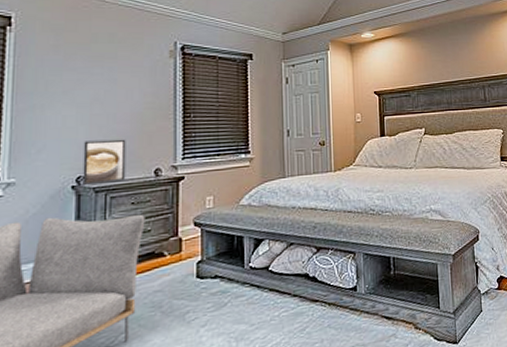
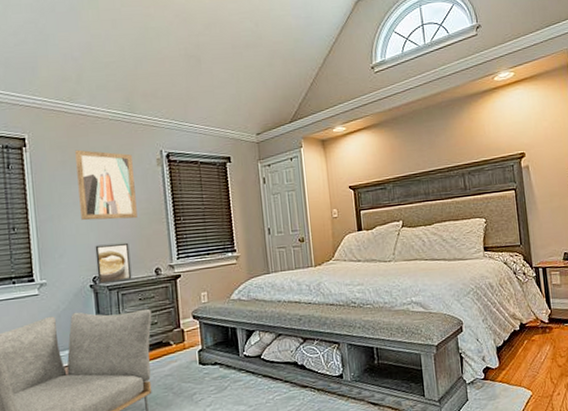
wall art: none [70,34,141,113] -> present [75,149,138,220]

